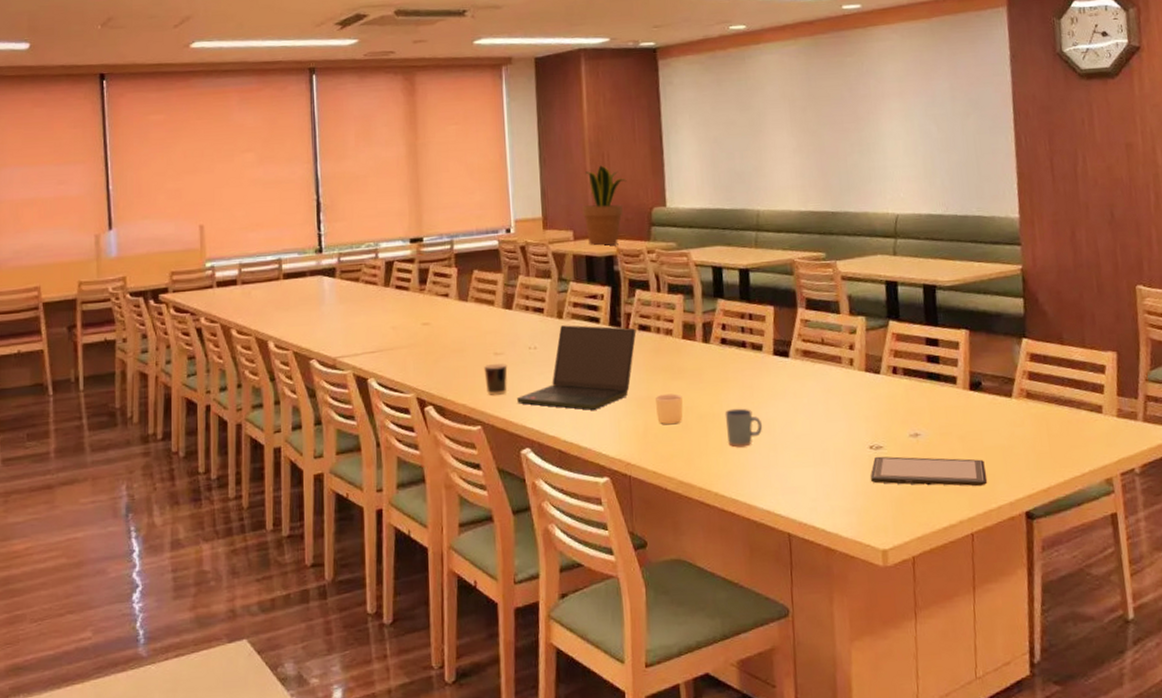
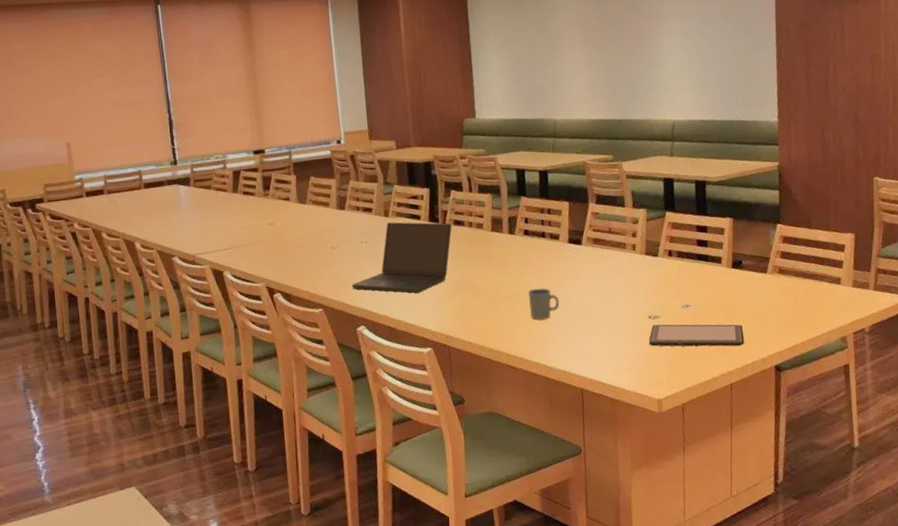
mug: present [484,363,508,395] -> none [323,256,344,283]
potted plant: present [582,165,627,246] -> none [403,82,441,154]
cup: present [656,393,683,425] -> none [469,277,493,304]

